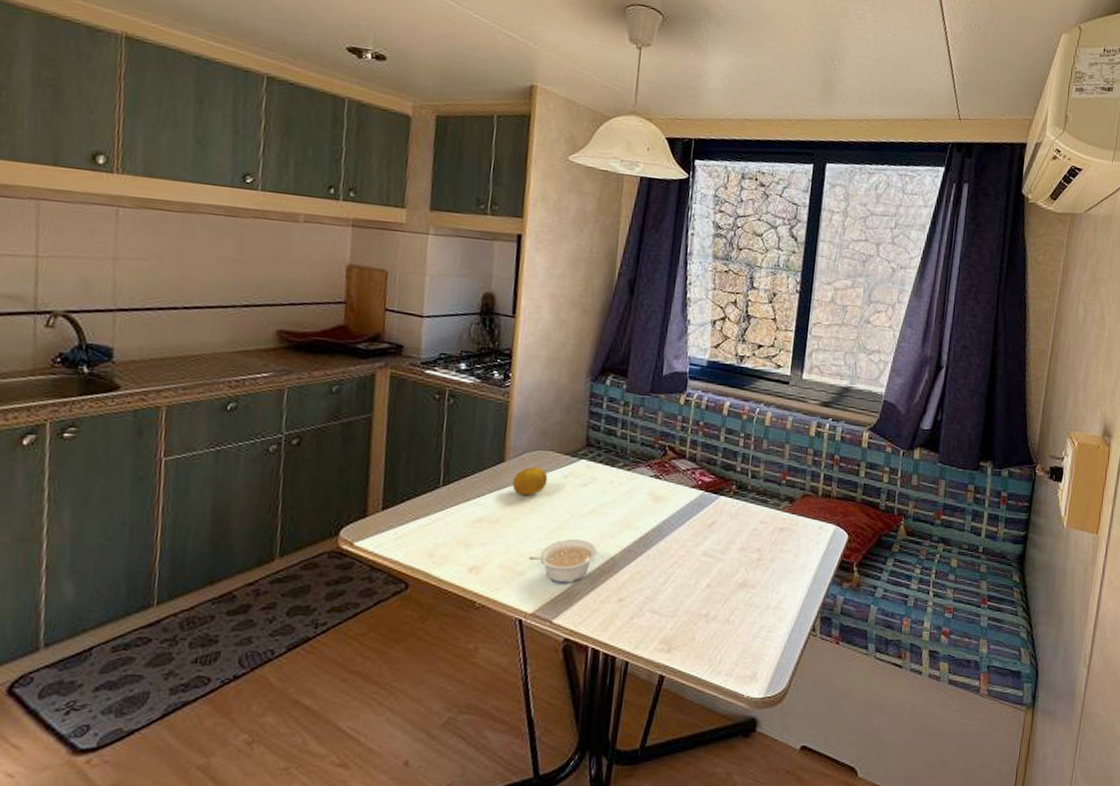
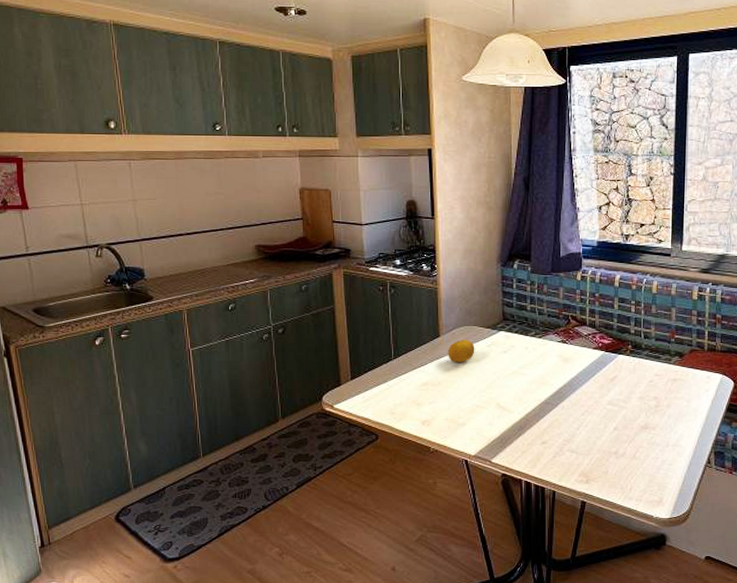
legume: present [528,538,597,584] -> none [467,395,521,432]

